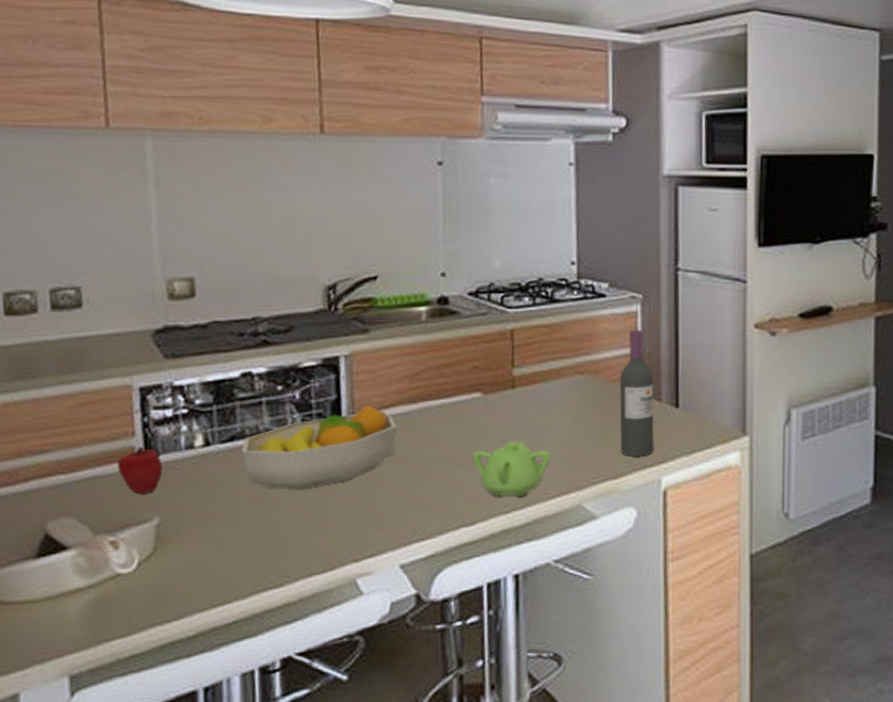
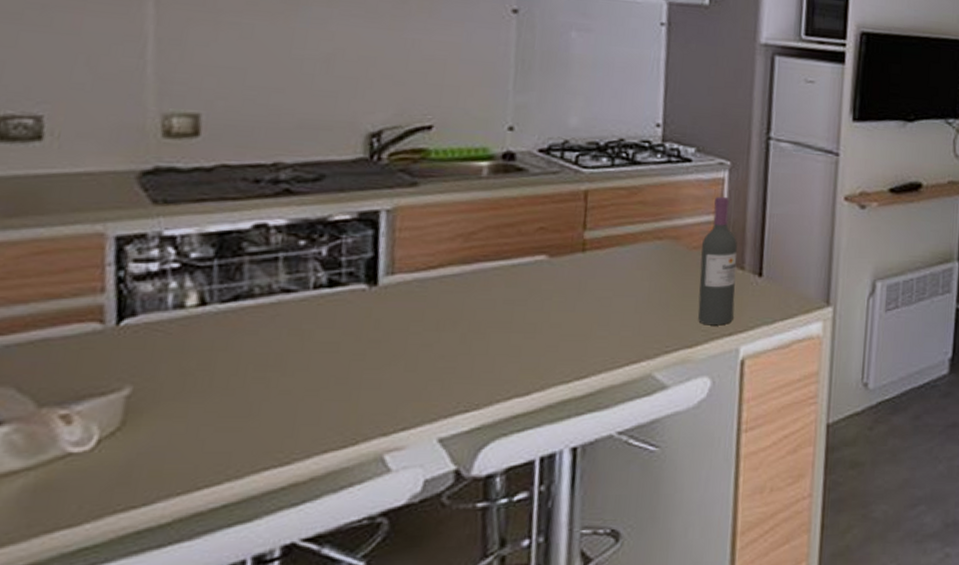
apple: present [117,446,163,495] -> none [77,304,141,361]
fruit bowl: present [242,405,396,488] -> none [248,264,444,355]
teapot: present [472,441,551,497] -> none [531,307,622,366]

